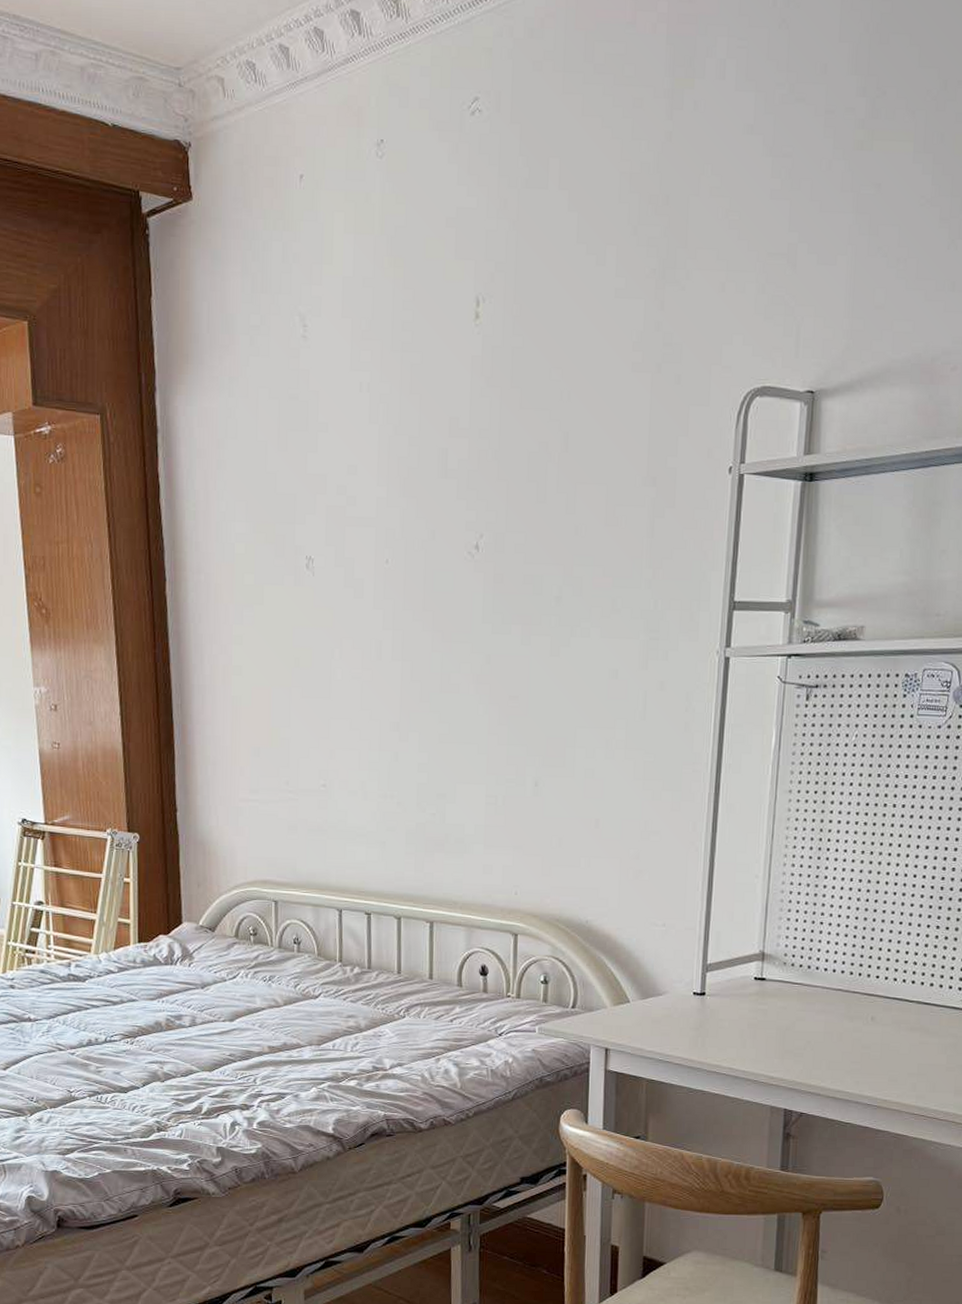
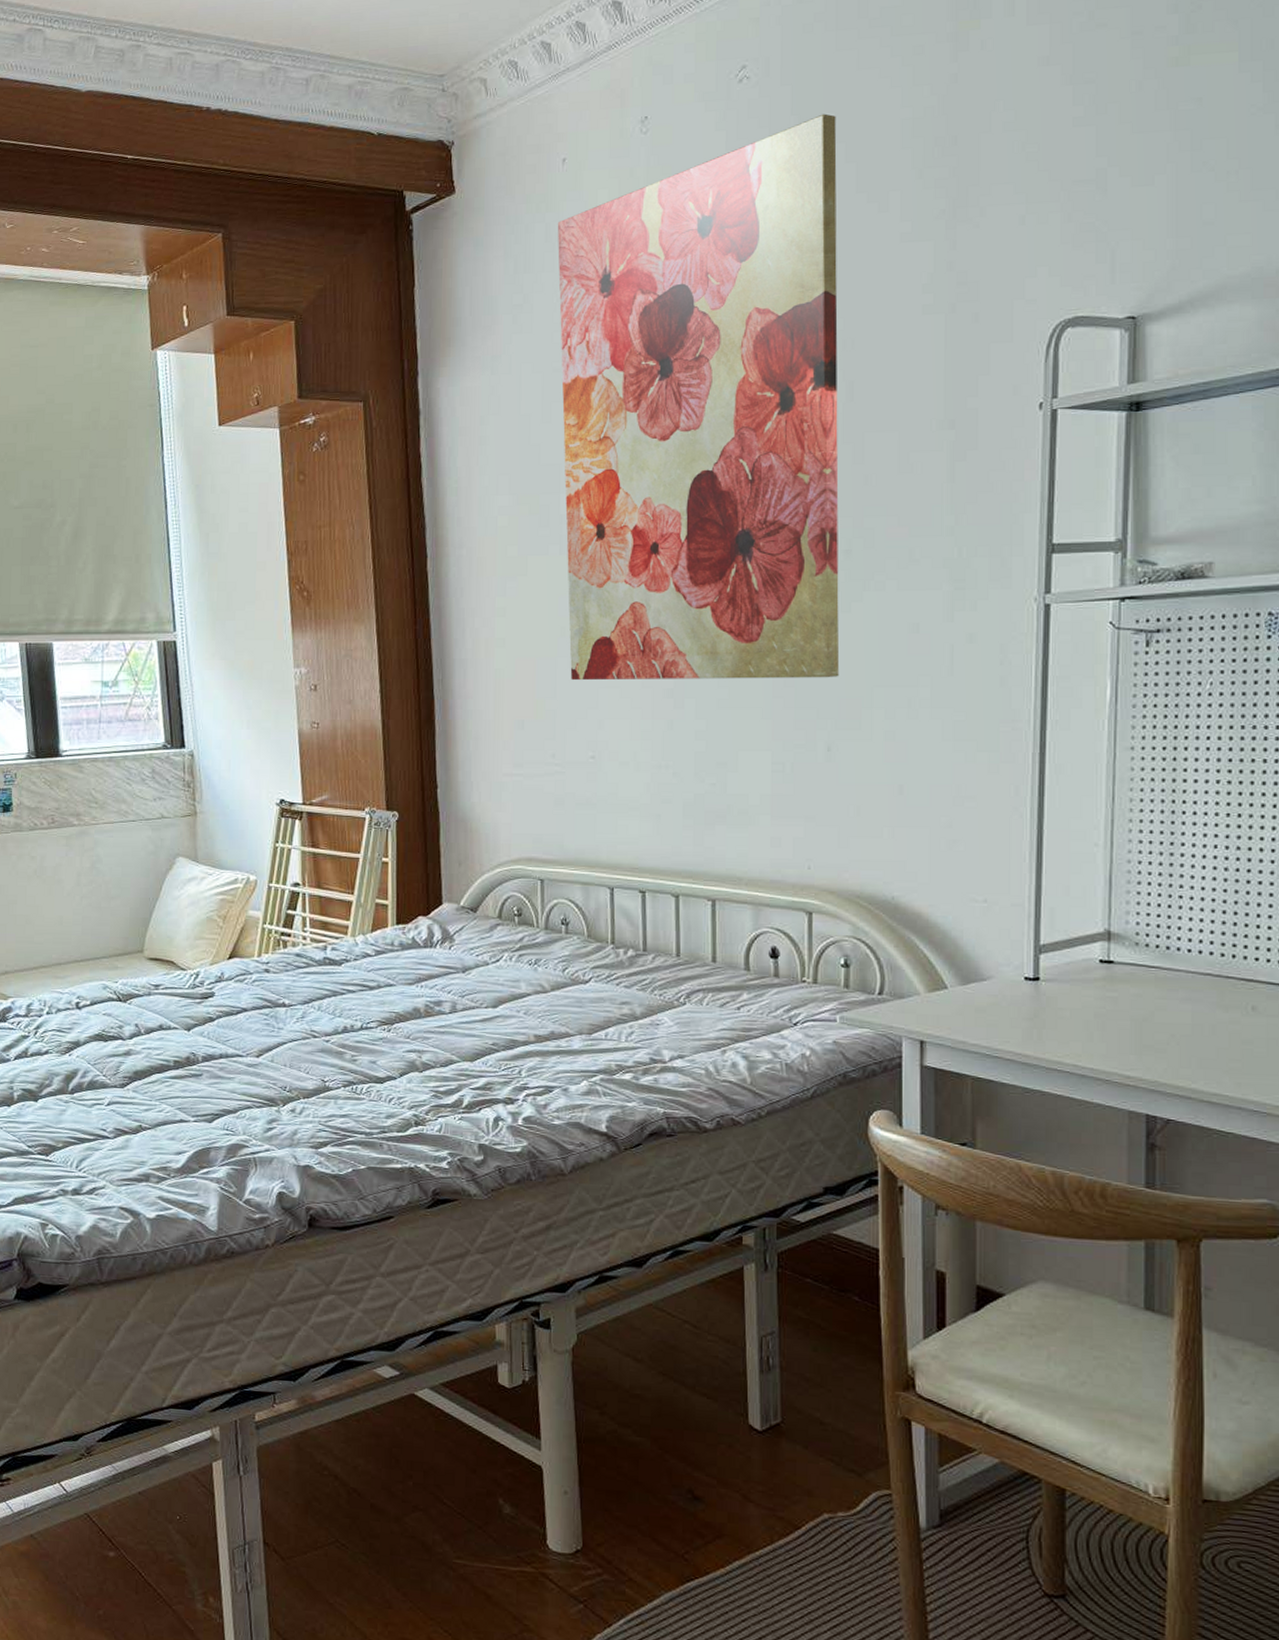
wall art: none [294,158,561,718] -> present [557,113,840,681]

